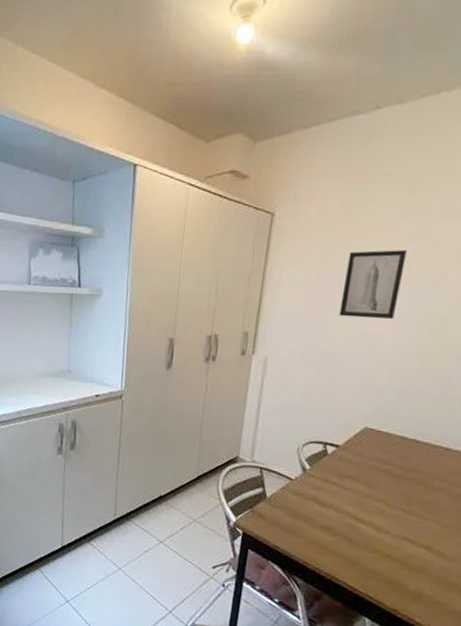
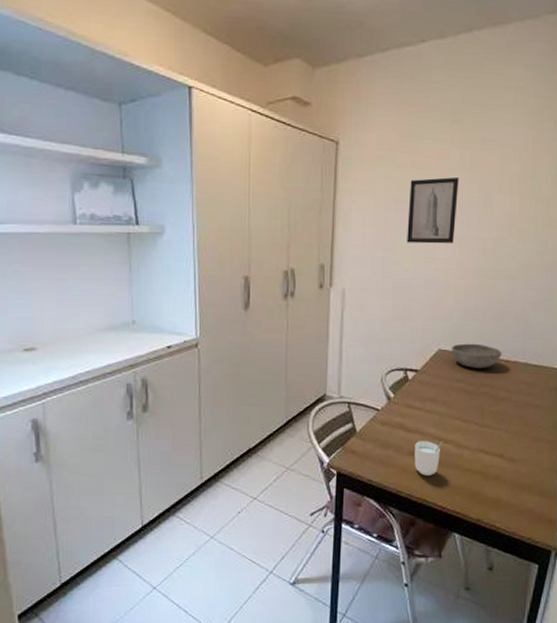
cup: none [325,517,362,554] -> present [414,441,444,476]
bowl: none [379,424,442,454] -> present [451,343,502,368]

